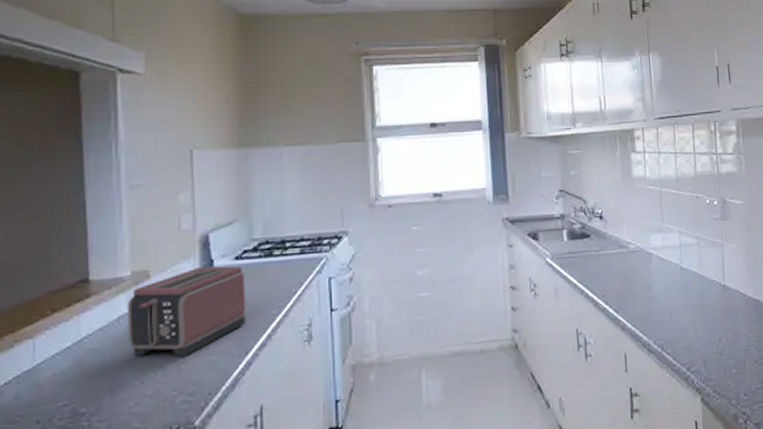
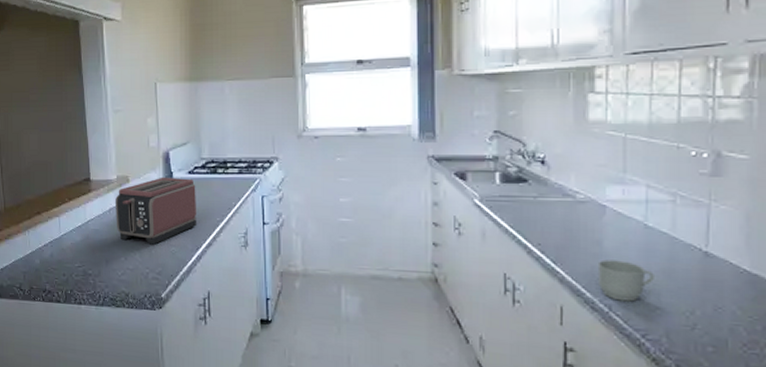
mug: none [649,301,692,340] -> present [597,259,654,302]

